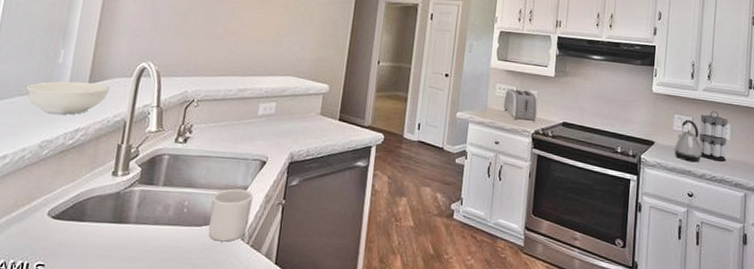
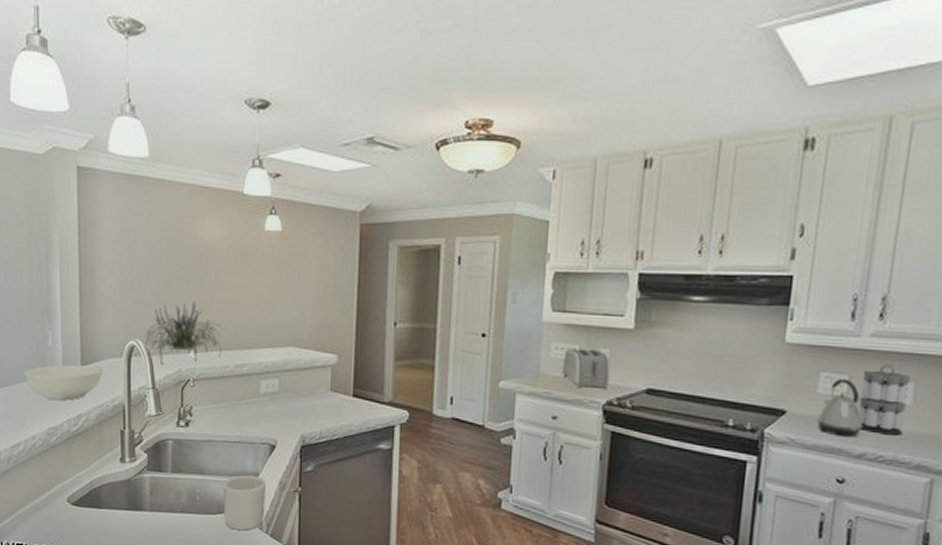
plant: none [155,32,233,86] -> present [144,301,224,365]

